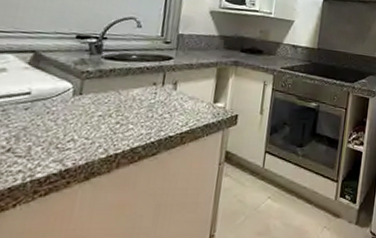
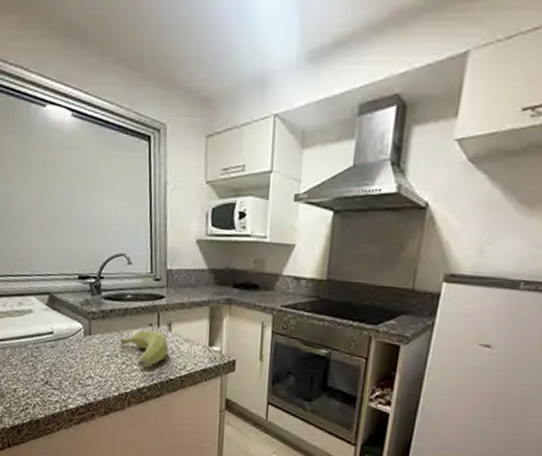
banana: none [116,89,171,126] -> present [119,330,168,368]

